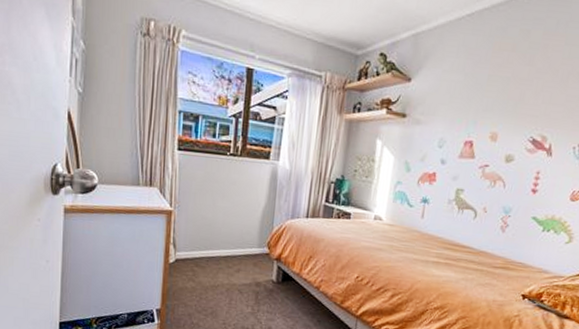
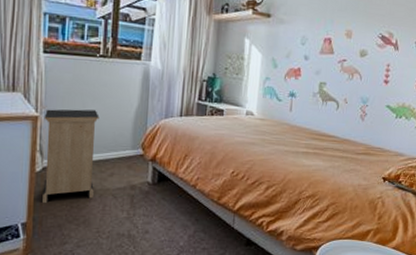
nightstand: none [175,204,228,293] -> present [42,109,100,204]

